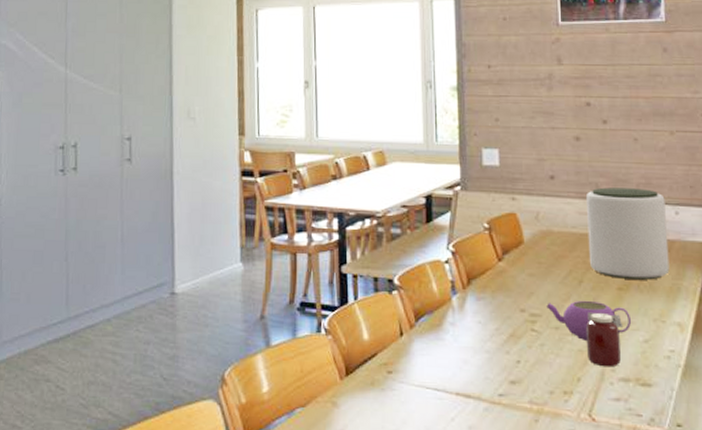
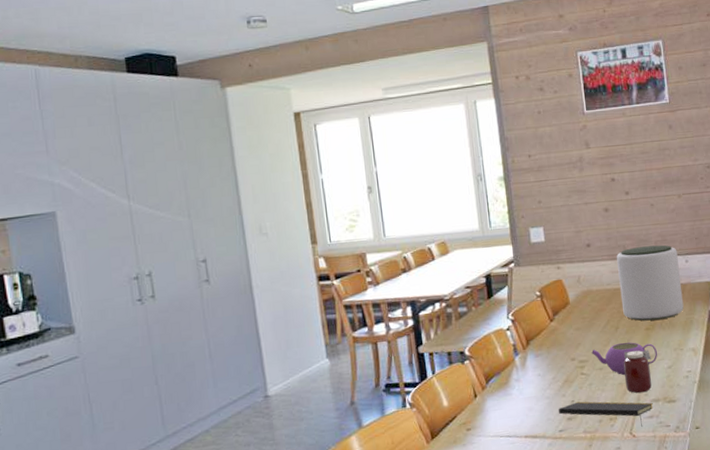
notepad: none [500,363,622,410] -> present [559,401,654,427]

